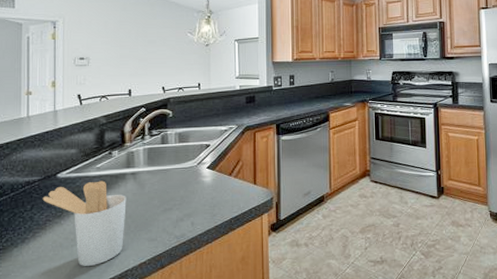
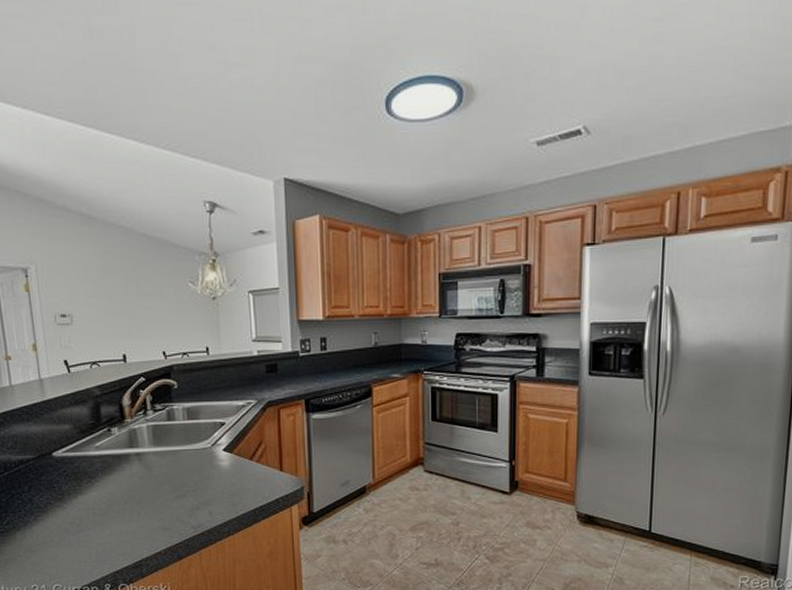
utensil holder: present [42,180,127,266] -> none [39,461,135,553]

